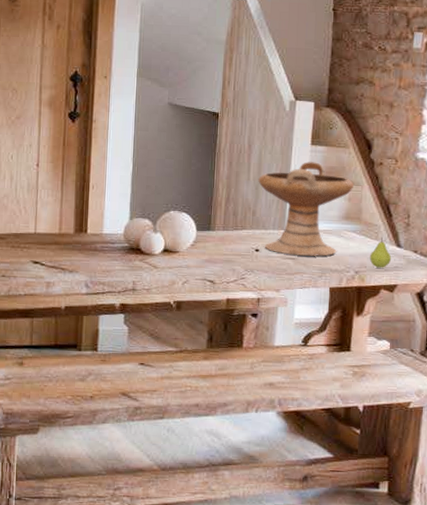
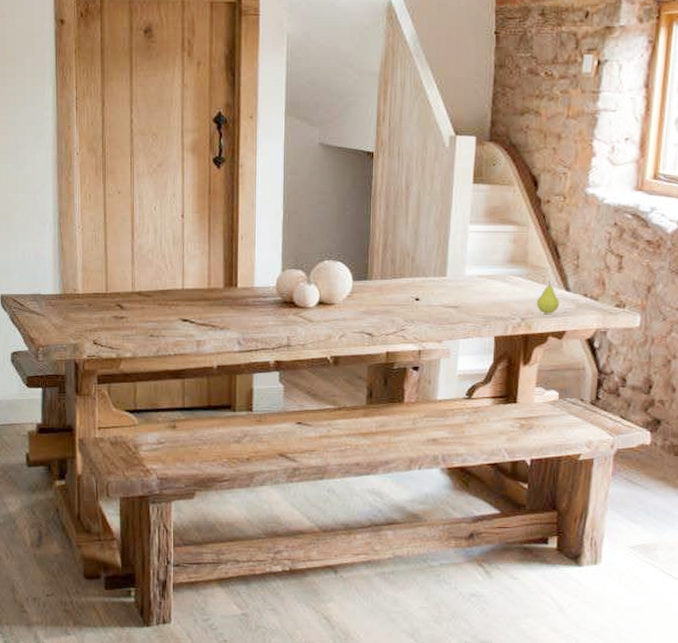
decorative bowl: present [258,162,354,256] -> none [417,202,519,304]

